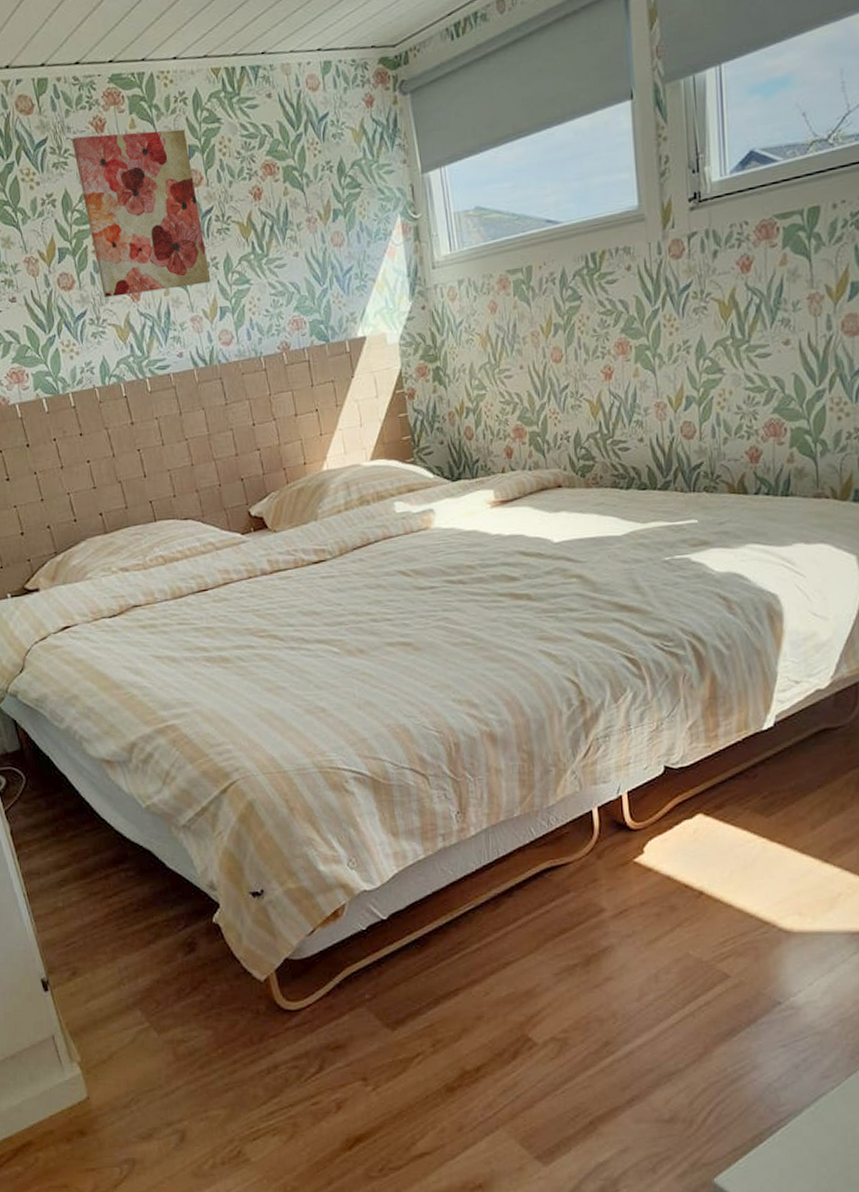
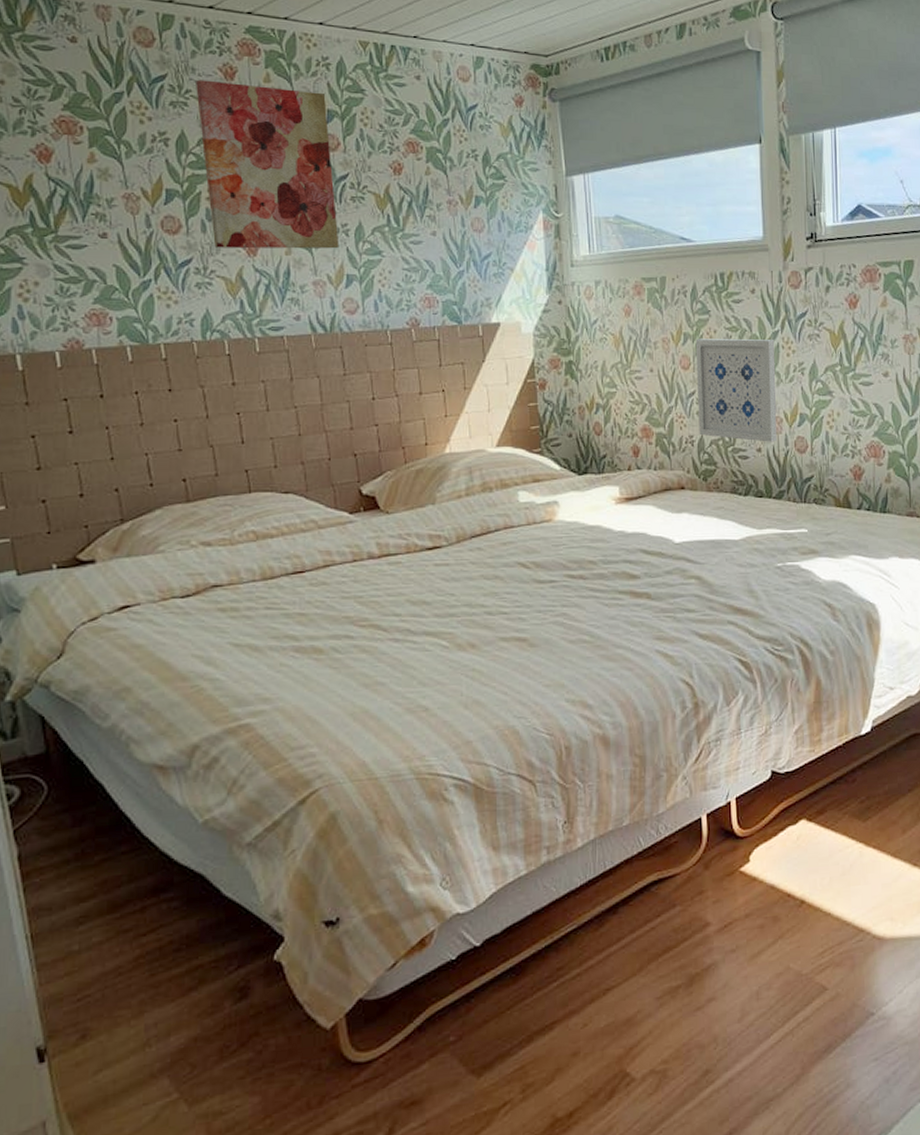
wall art: none [567,319,660,431] -> present [695,338,777,442]

